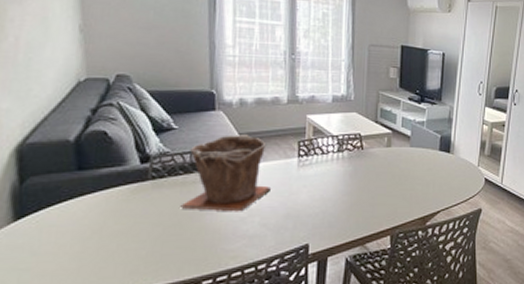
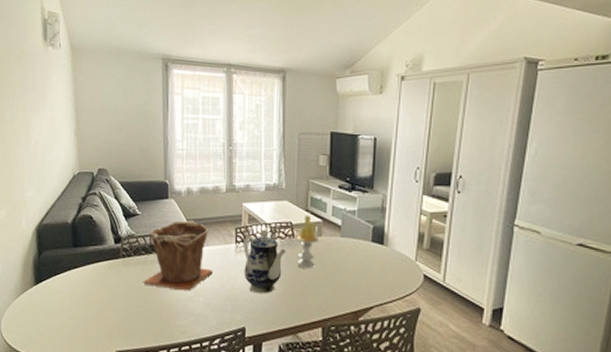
teapot: none [307,141,355,208] -> present [243,229,287,294]
candle: none [361,126,391,179] -> present [293,214,321,268]

